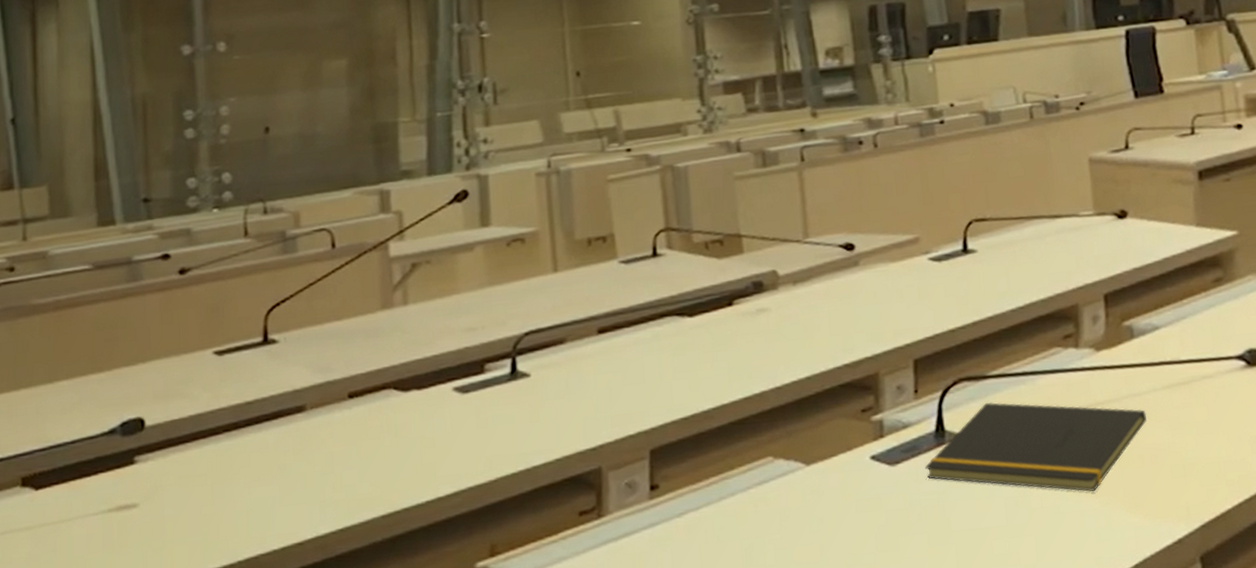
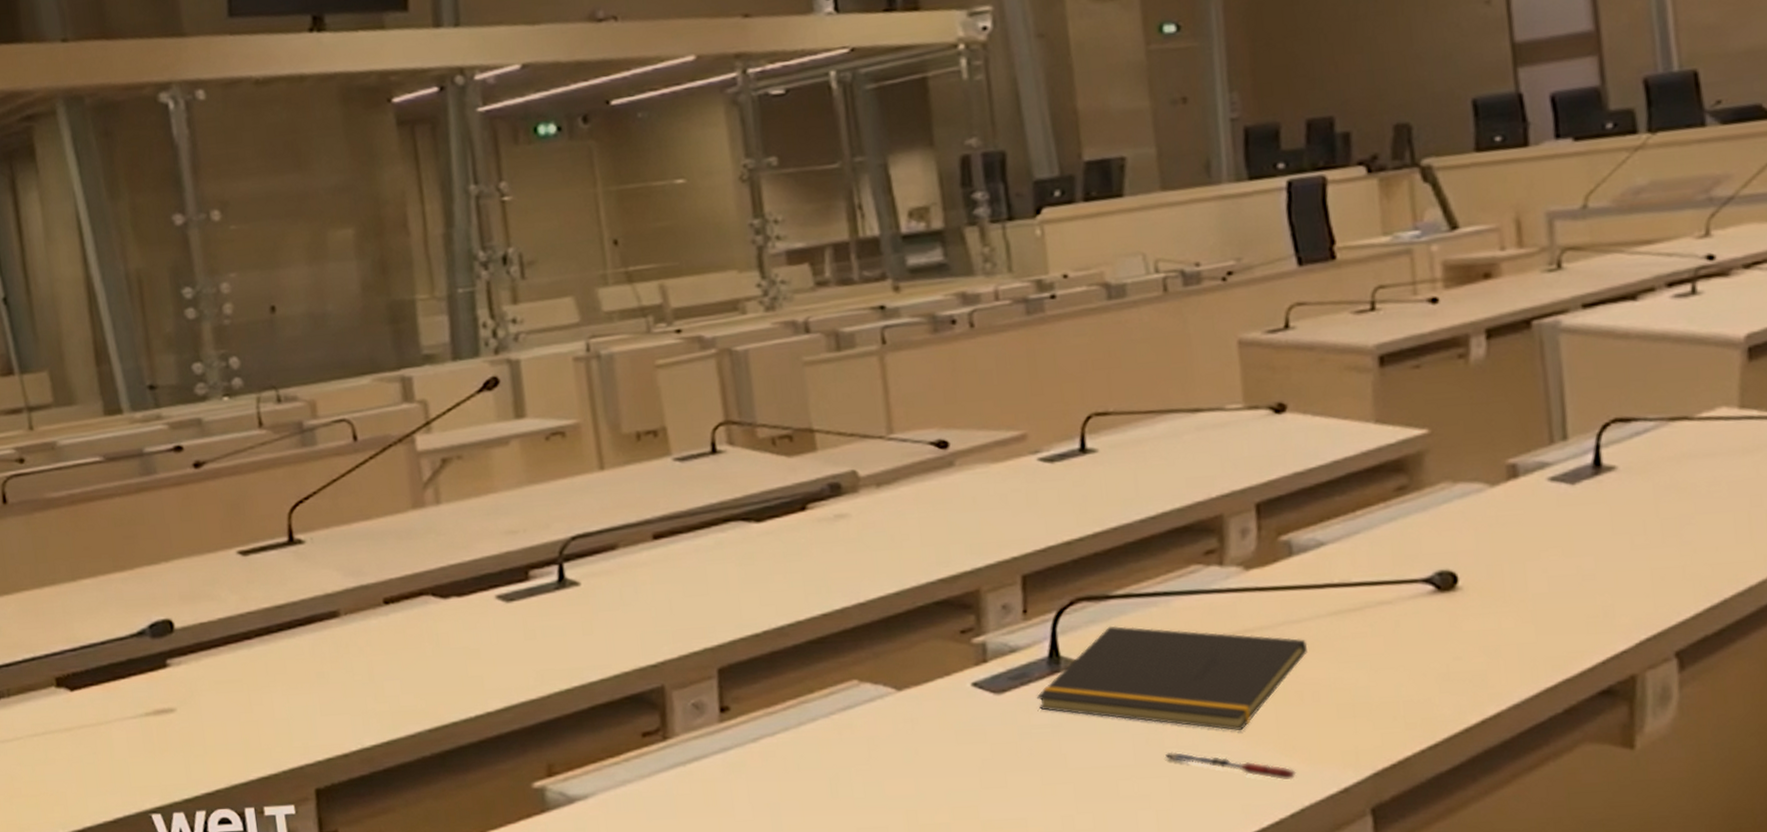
pen: none [1032,512,1139,535] -> present [1165,751,1296,781]

